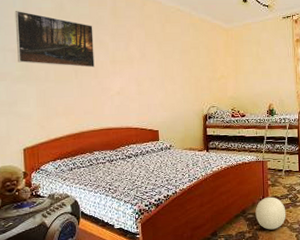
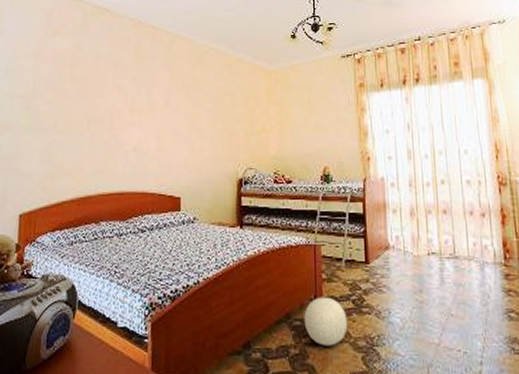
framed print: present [14,10,95,68] -> none [25,51,112,117]

